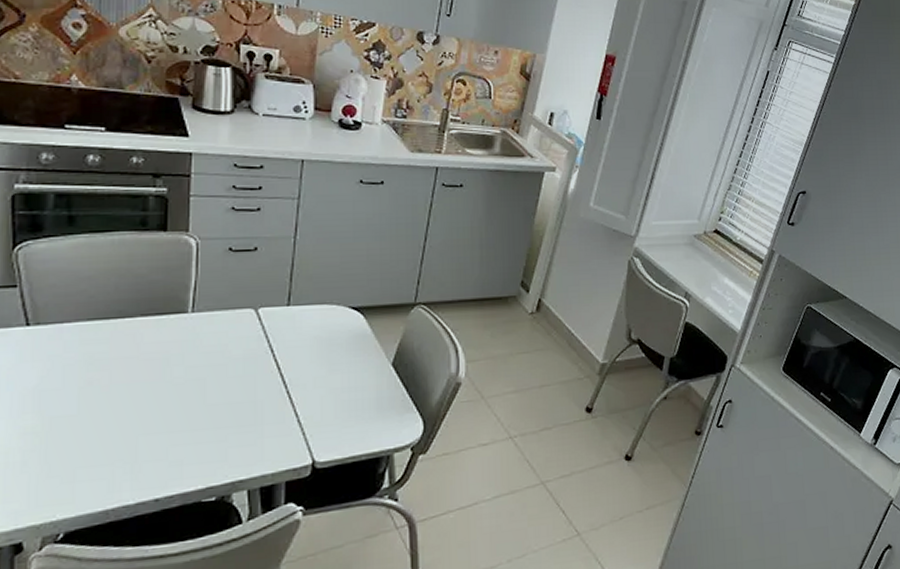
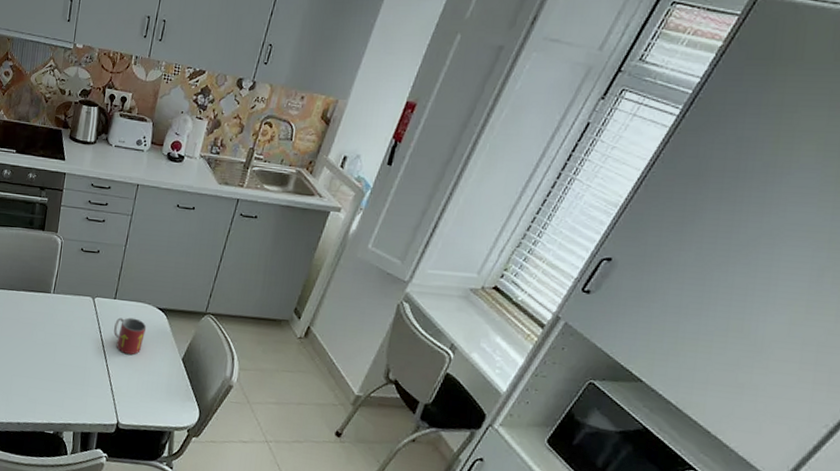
mug: none [292,325,339,372] -> present [114,317,147,355]

